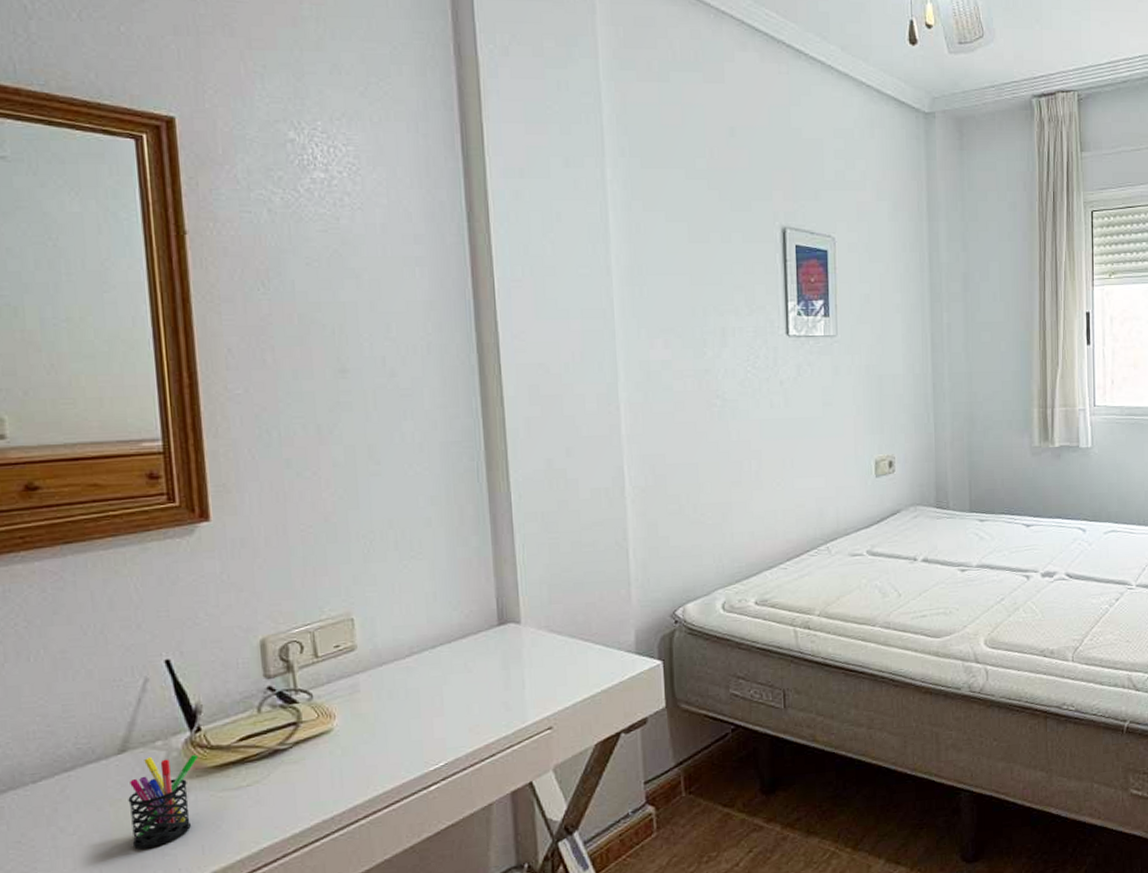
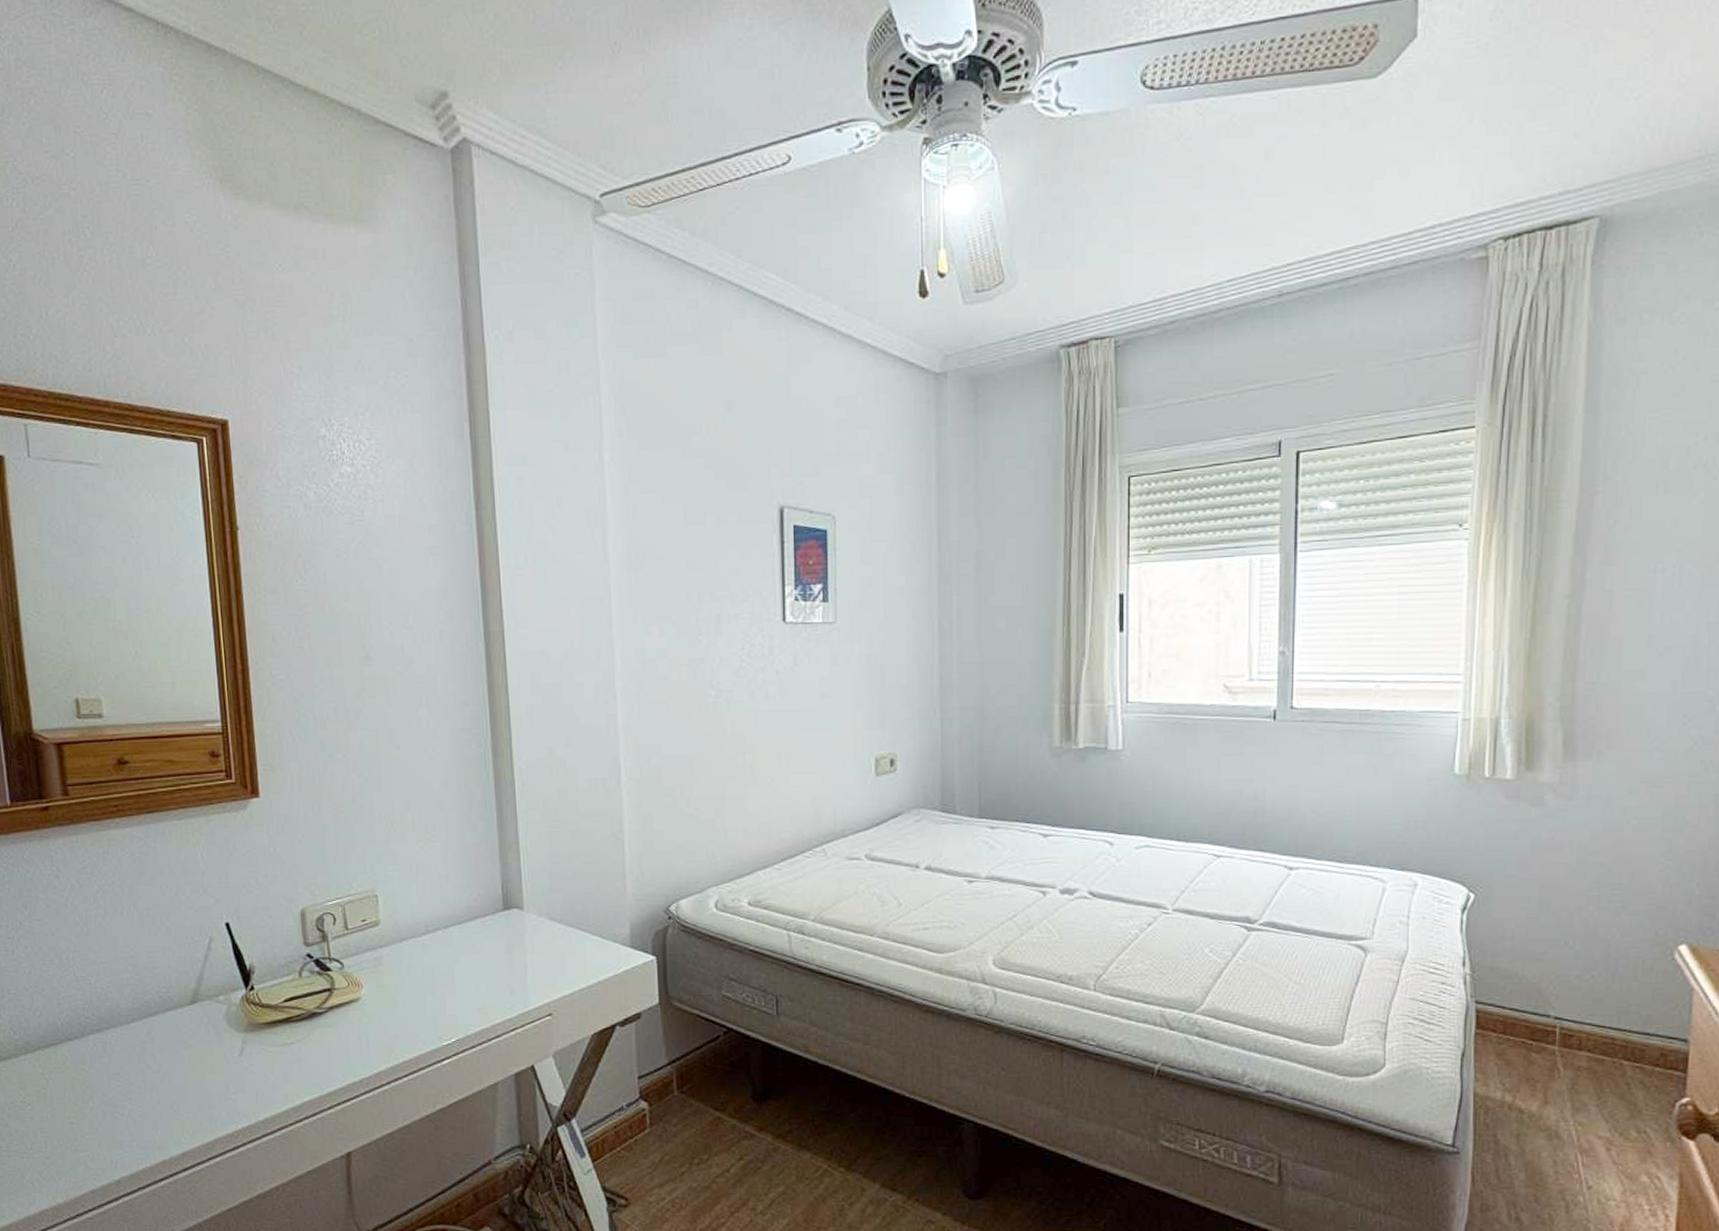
pen holder: present [128,755,199,849] -> none [198,1009,253,1092]

